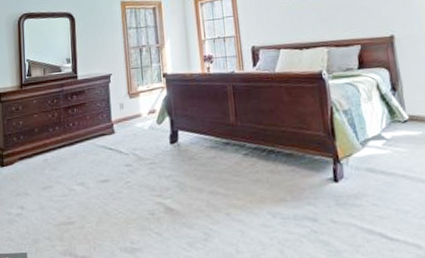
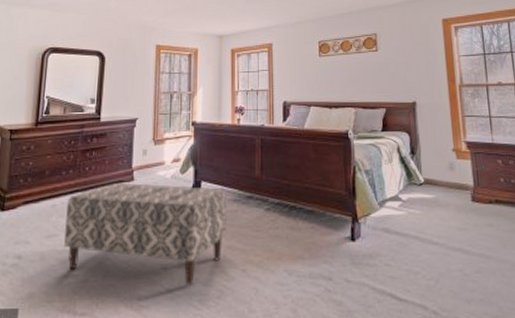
bench: none [57,136,207,229] -> present [64,183,227,285]

